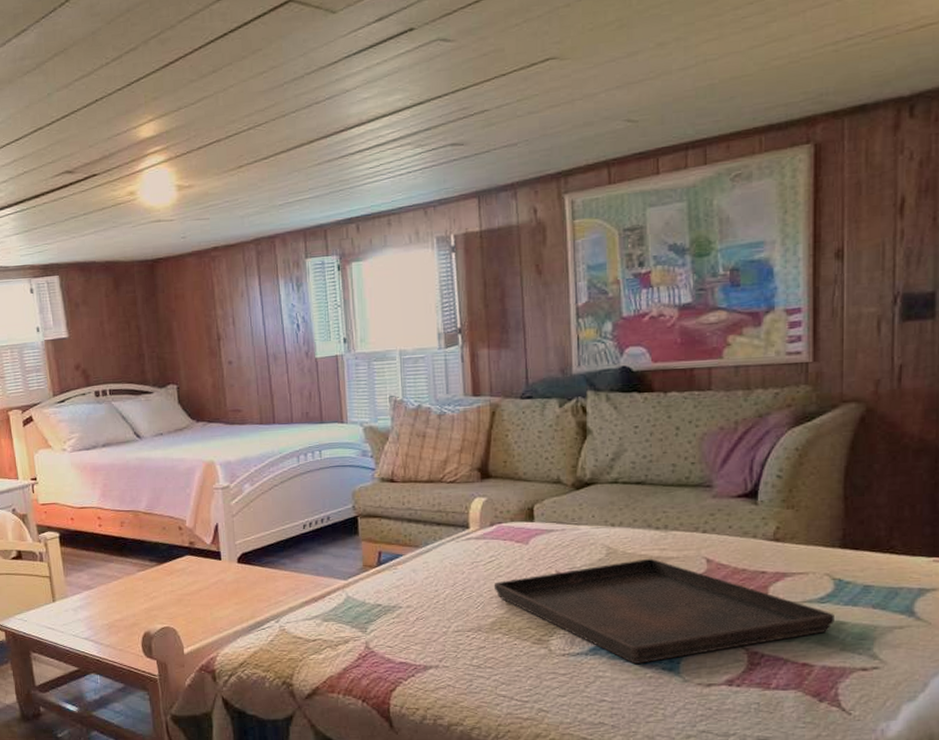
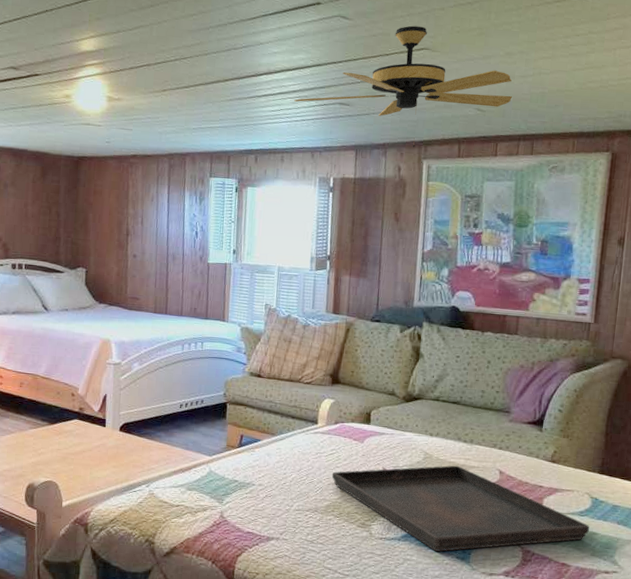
ceiling fan: none [395,31,671,182] -> present [294,25,512,147]

